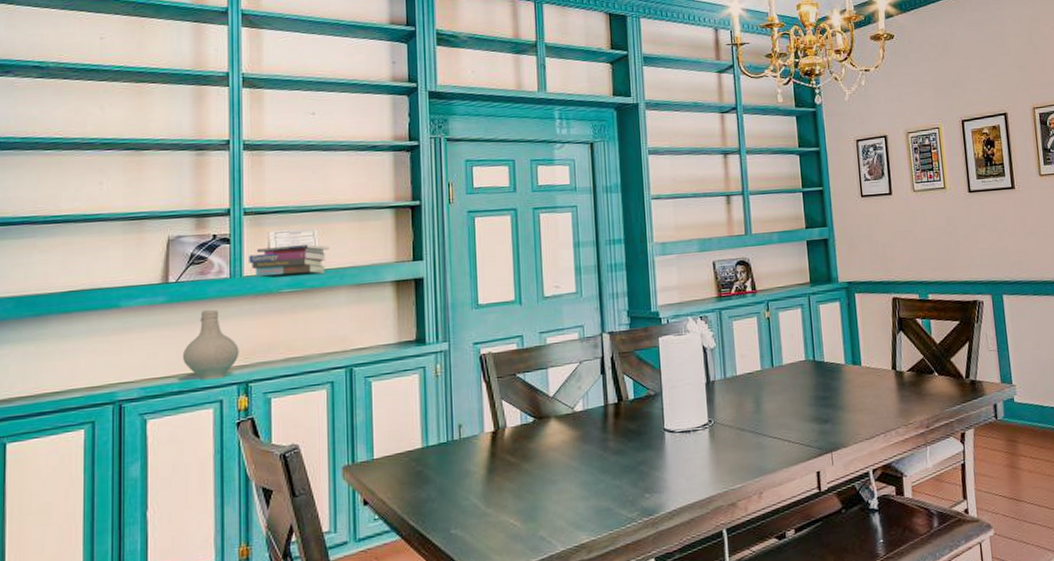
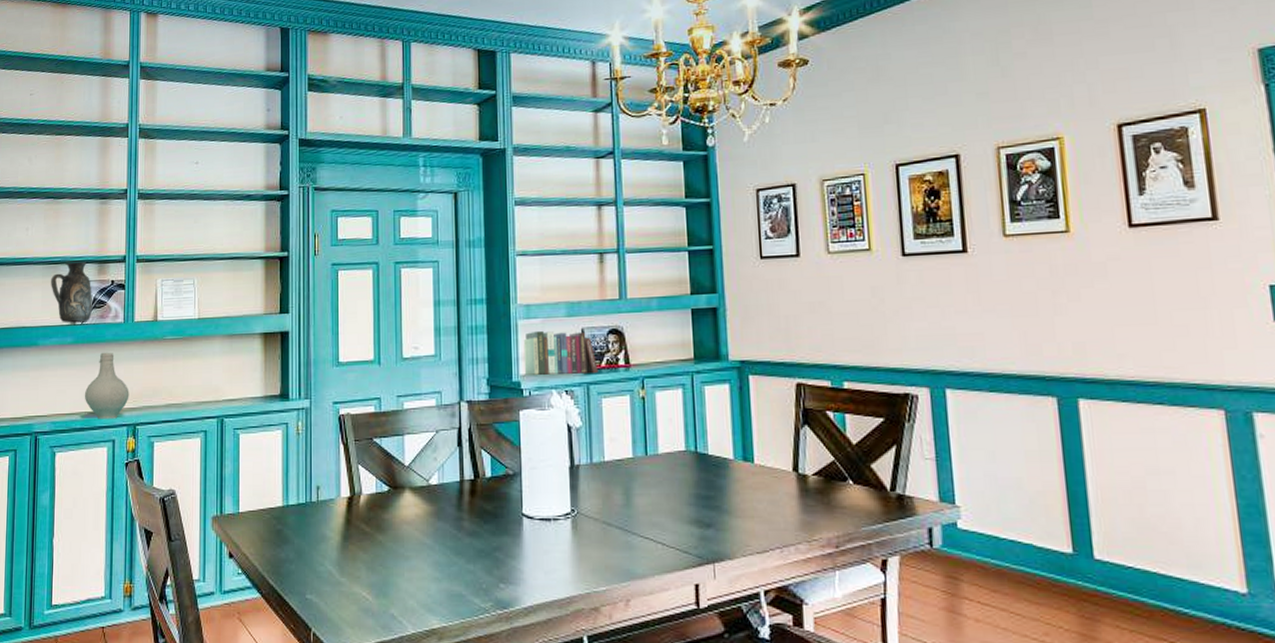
decorative vase: none [135,215,191,282] -> present [51,260,93,323]
books: present [249,244,329,279] -> none [139,293,207,325]
books: none [660,264,729,307] -> present [523,330,598,377]

